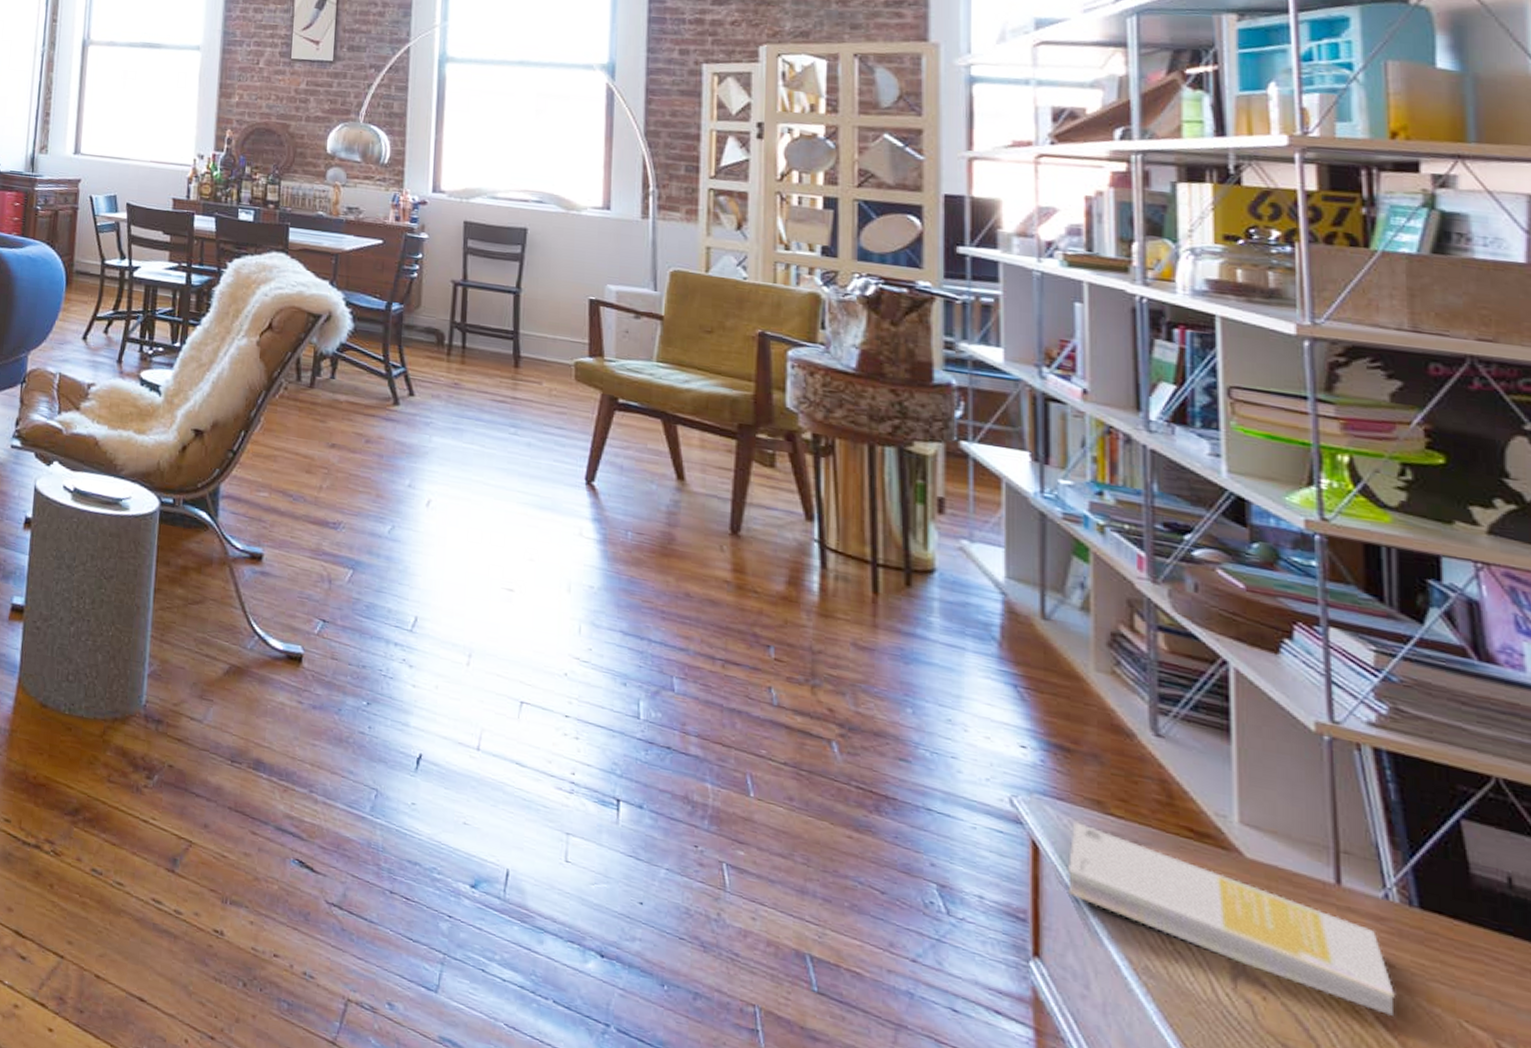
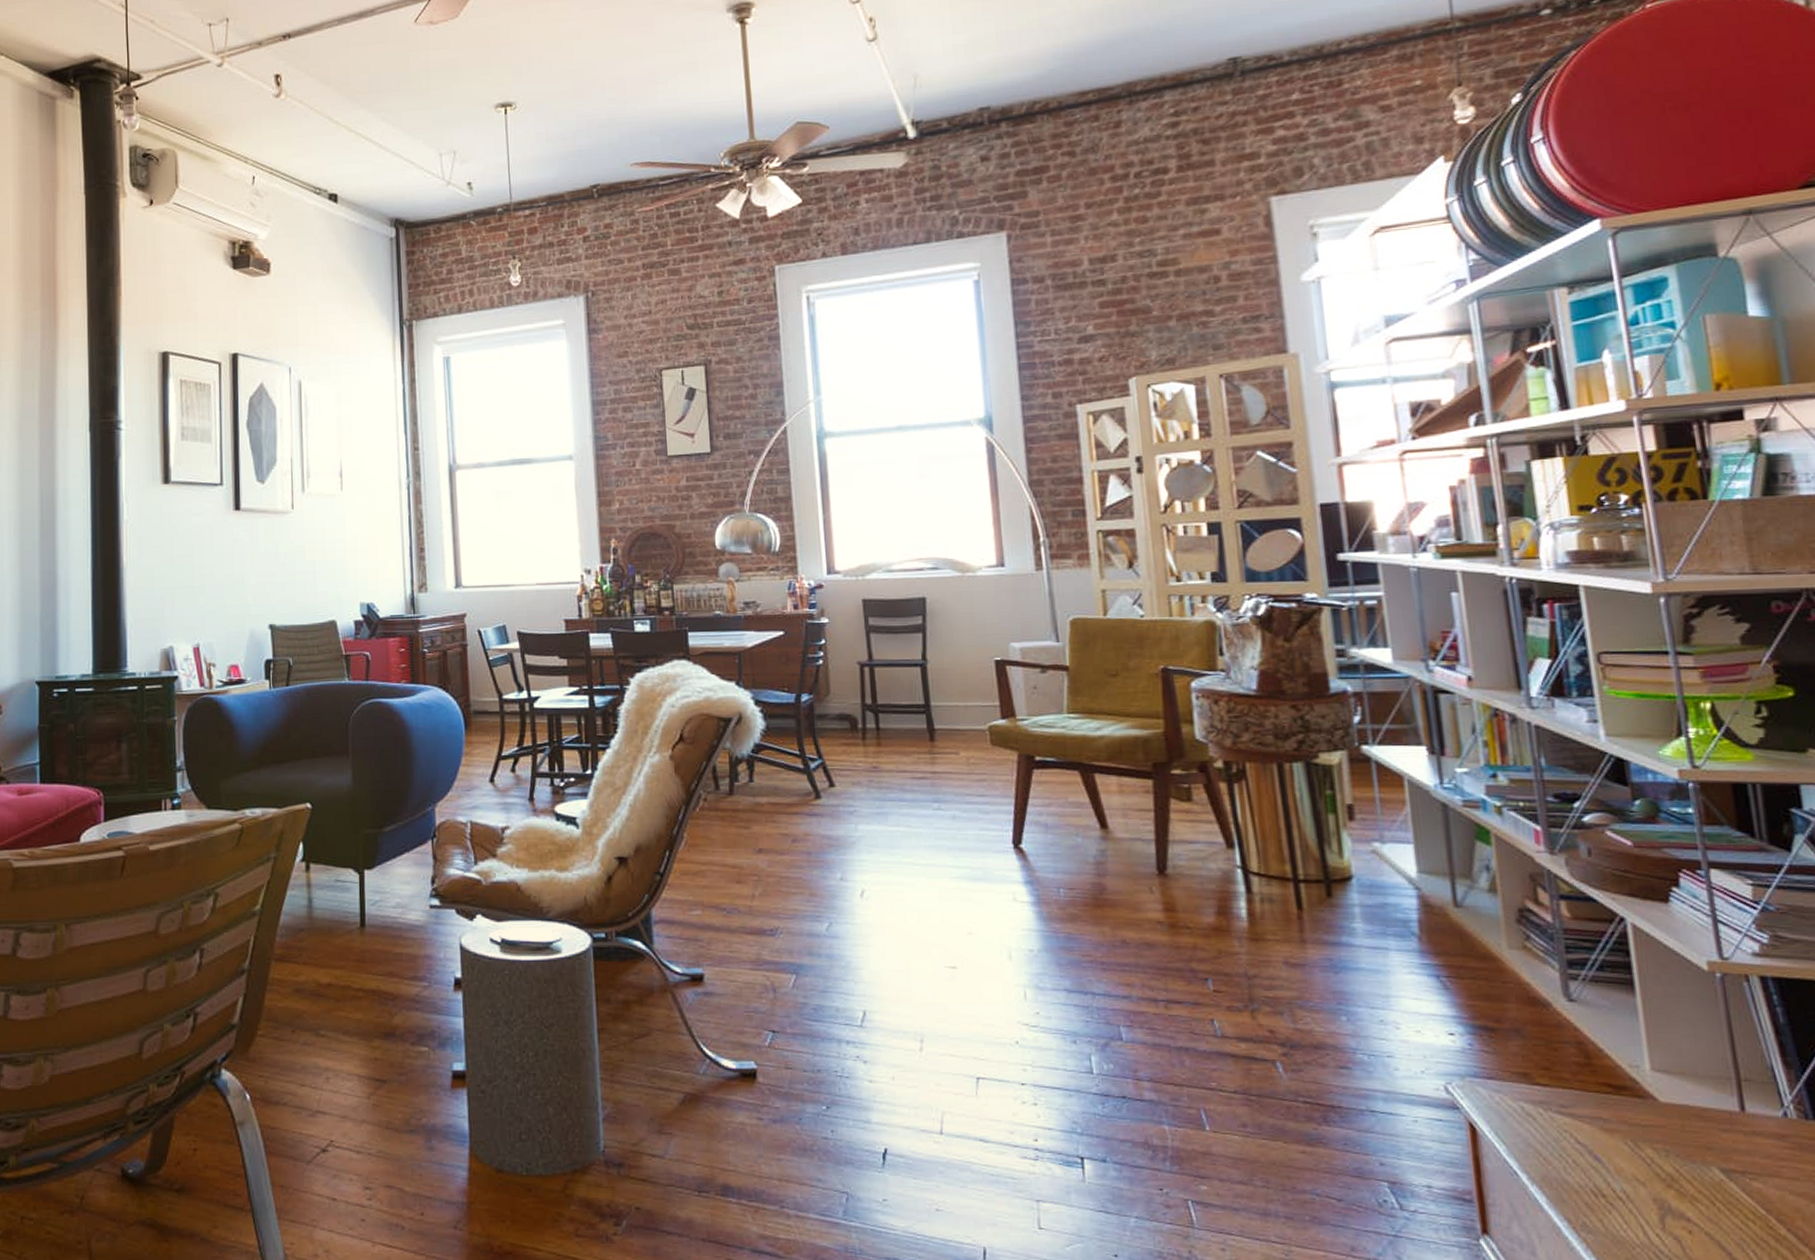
book: present [1067,822,1396,1016] -> none [1503,1097,1803,1225]

